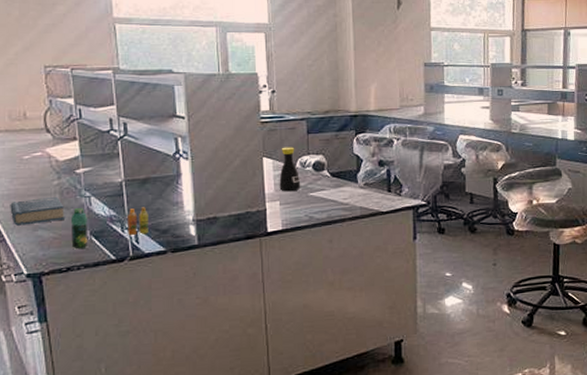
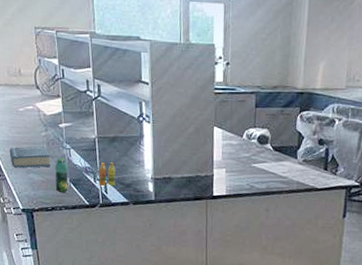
bottle: present [279,147,301,192] -> none [226,118,246,161]

